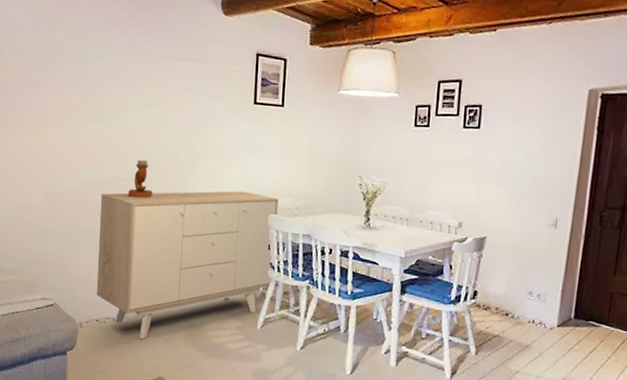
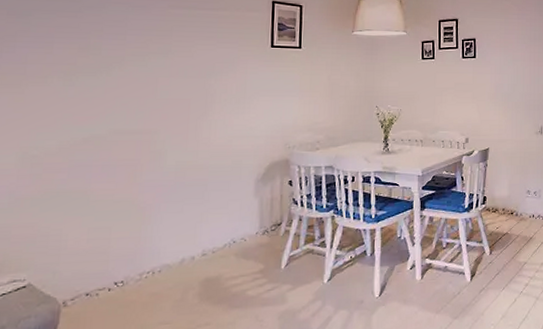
sideboard: present [96,190,279,340] -> none [86,131,299,306]
candle holder: present [128,160,152,199] -> none [130,110,160,151]

